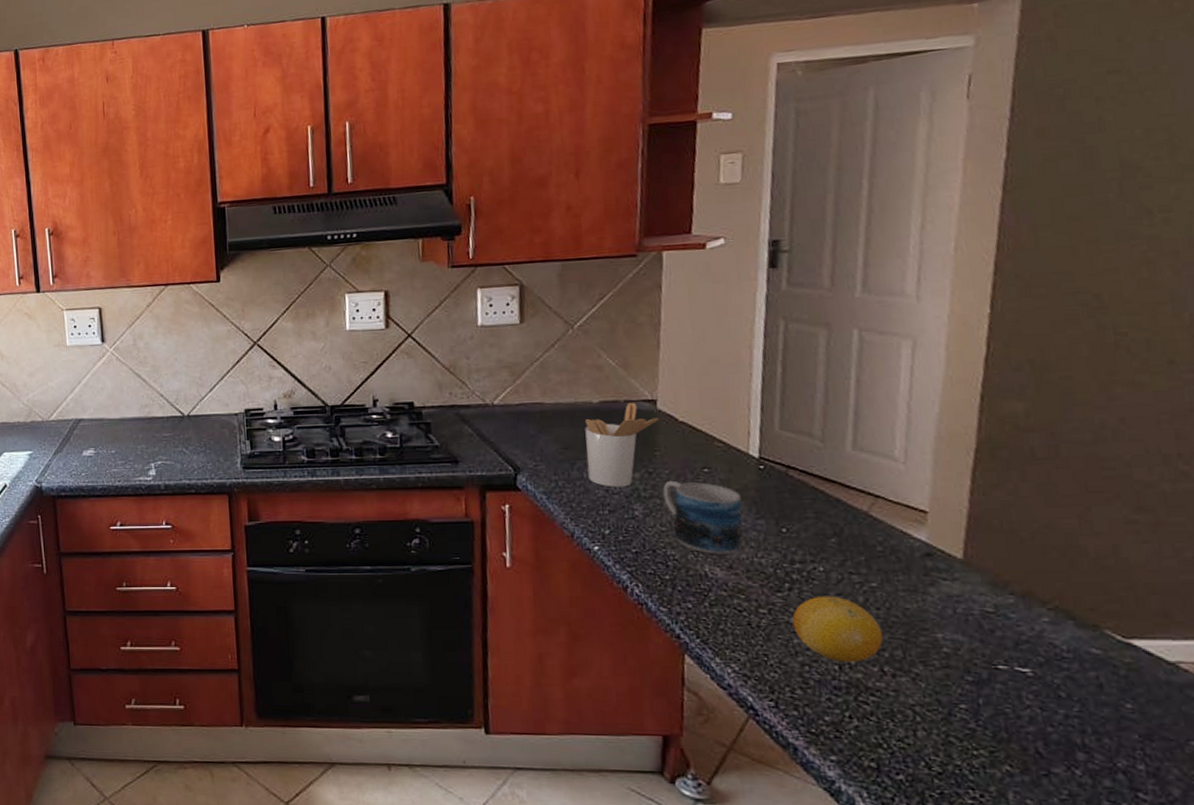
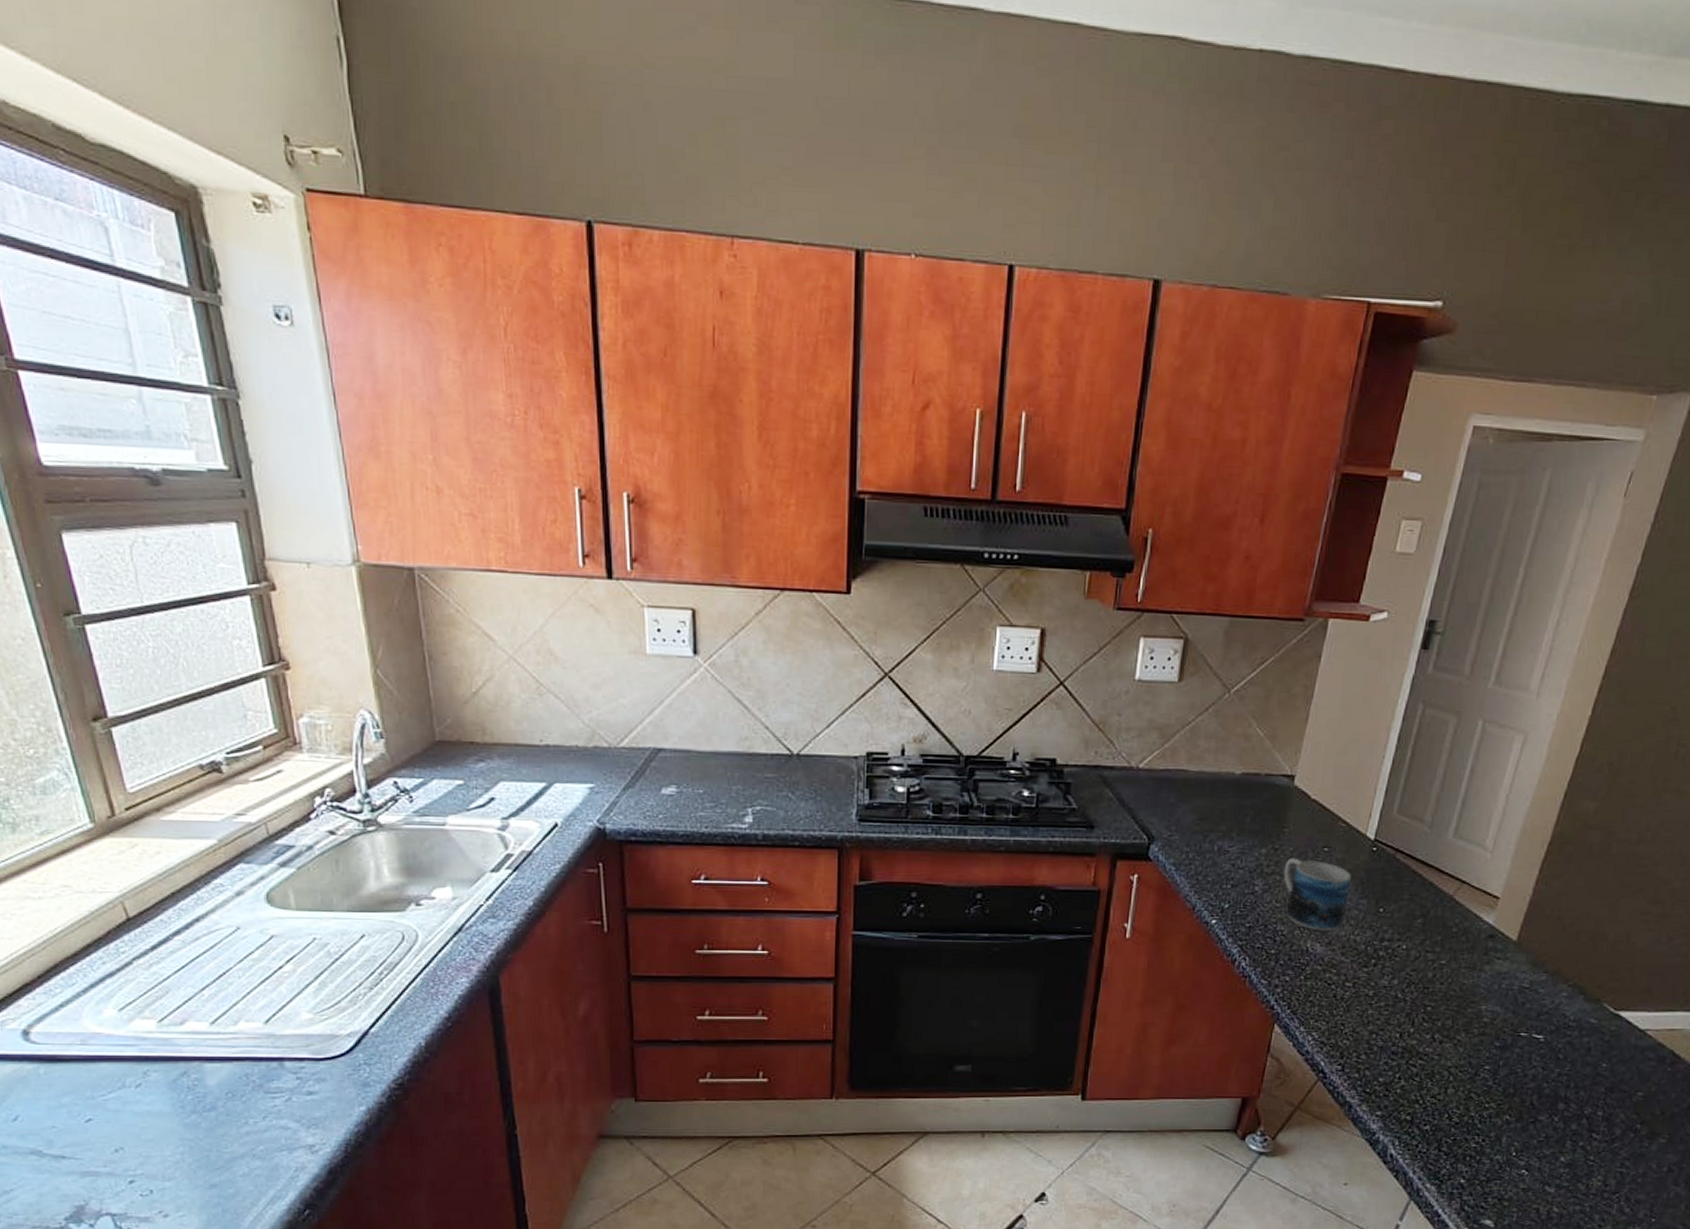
utensil holder: present [584,402,658,488] -> none [1218,776,1293,862]
fruit: present [792,596,883,663] -> none [1371,971,1441,1031]

